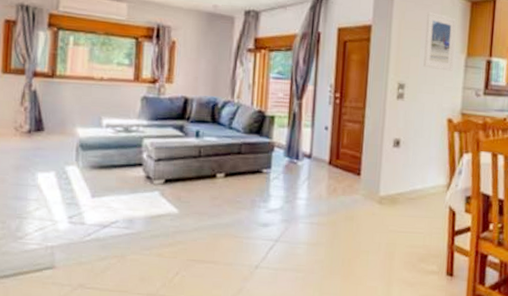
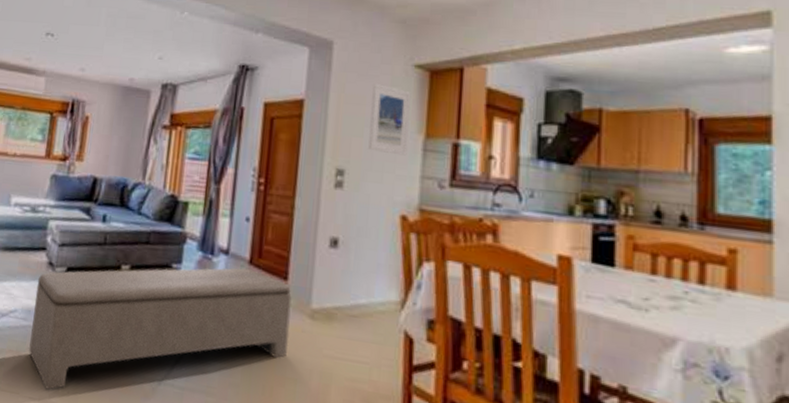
bench: none [133,169,364,285] -> present [28,268,292,390]

